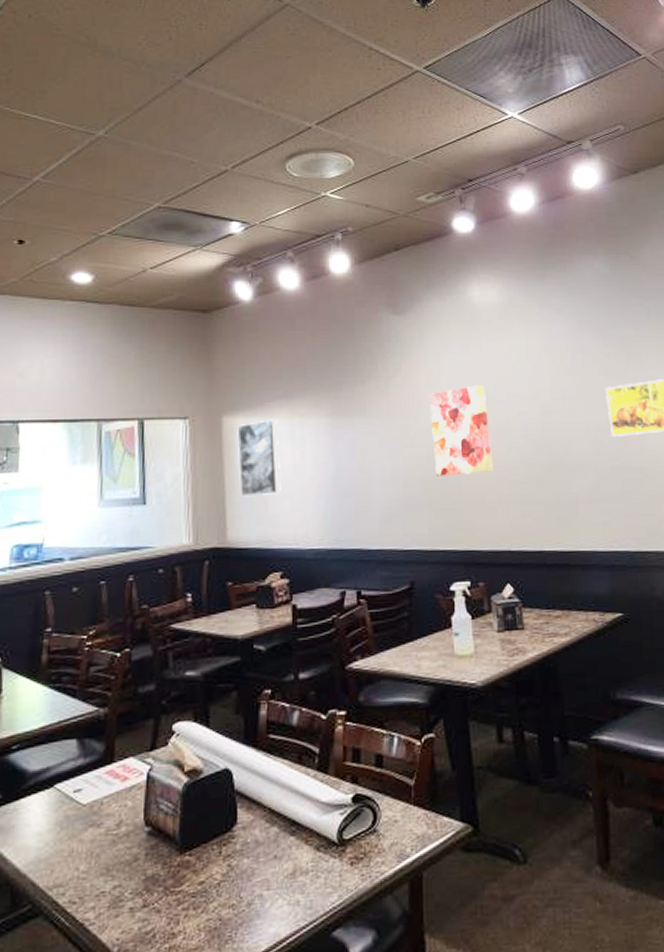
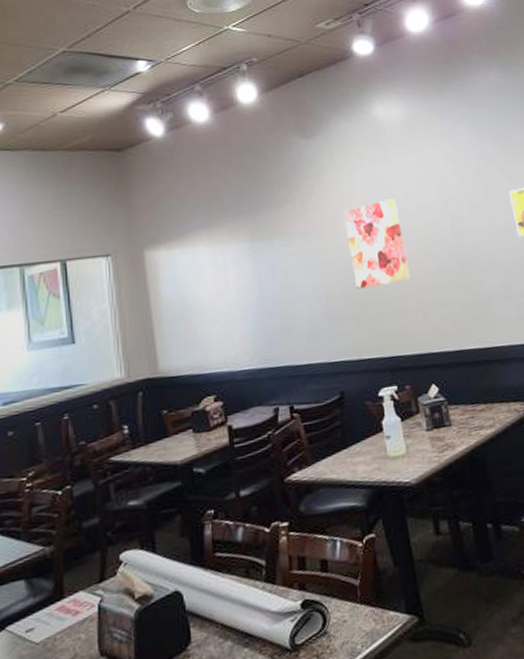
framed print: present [237,419,281,497] -> none [160,248,208,327]

